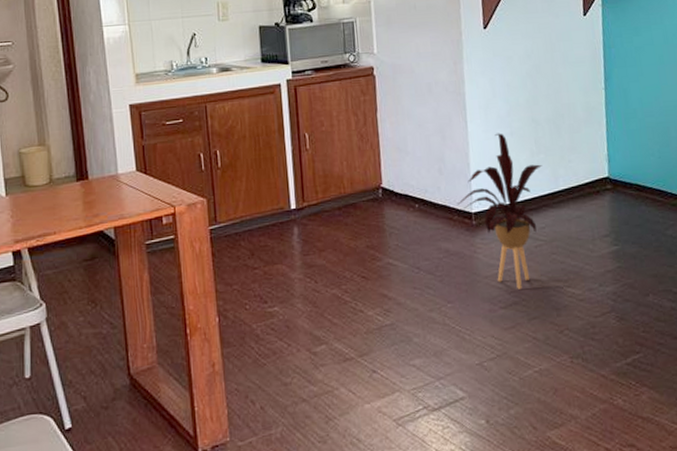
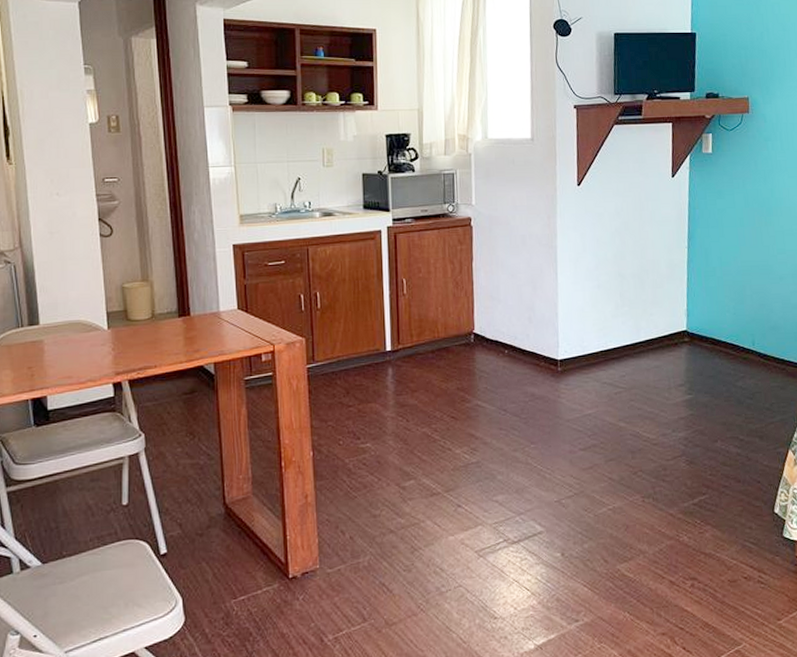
house plant: present [457,133,543,289] -> none [544,285,626,433]

